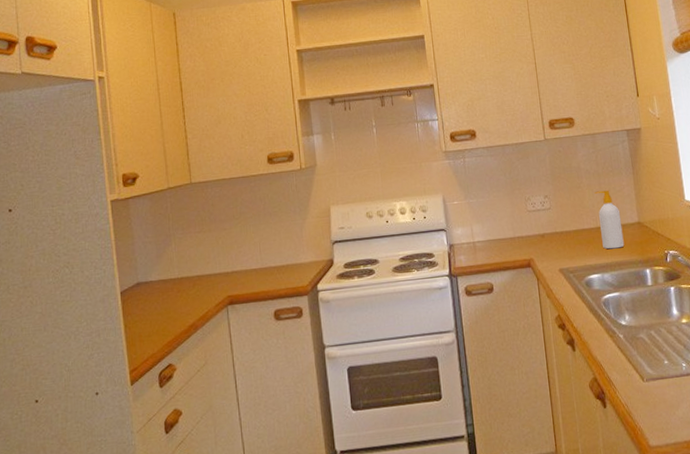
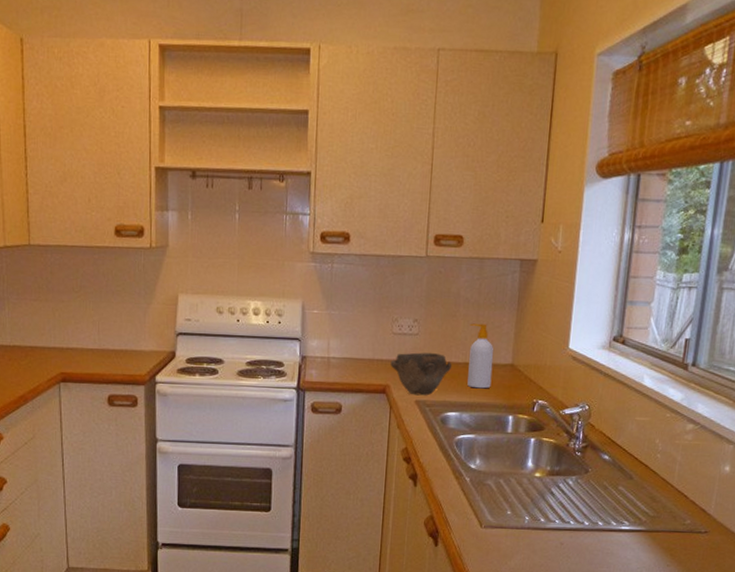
bowl: none [530,223,586,265] -> present [390,352,452,396]

